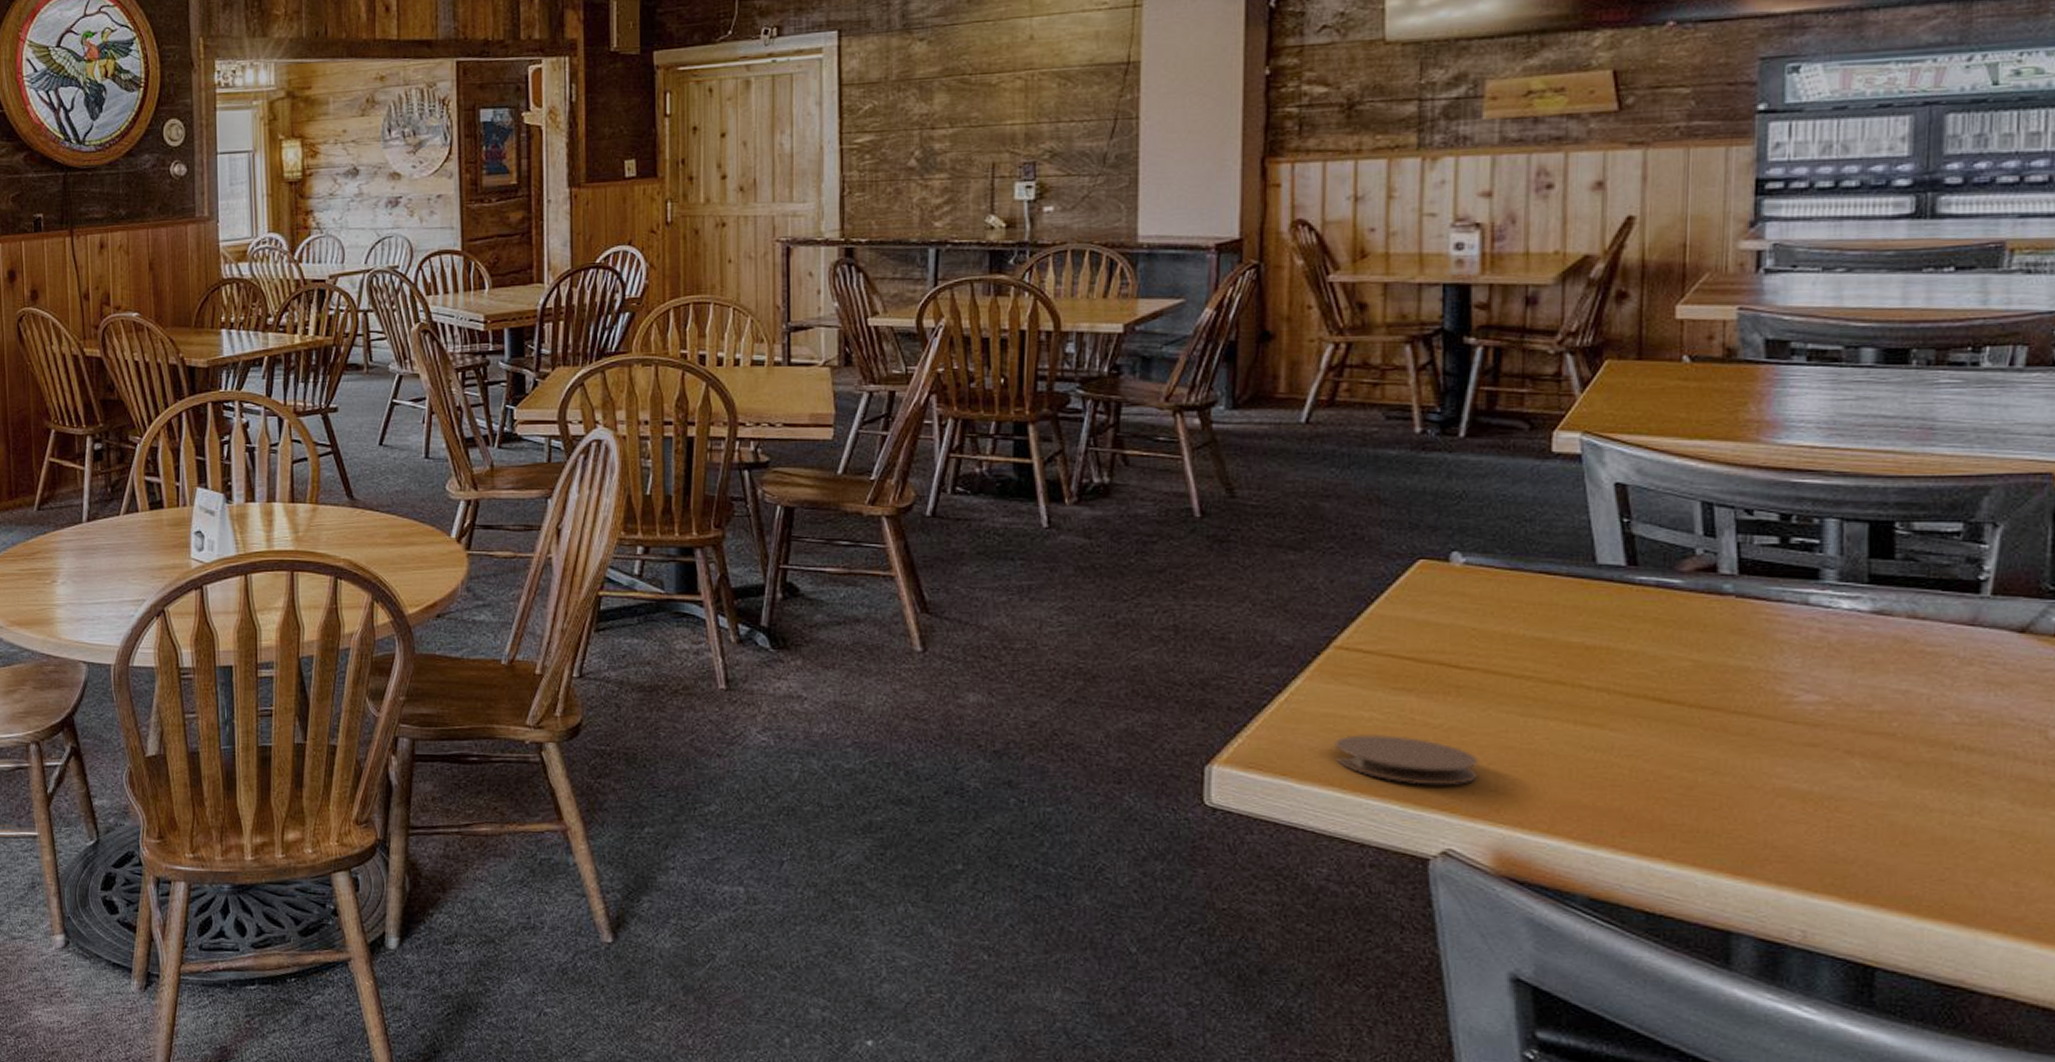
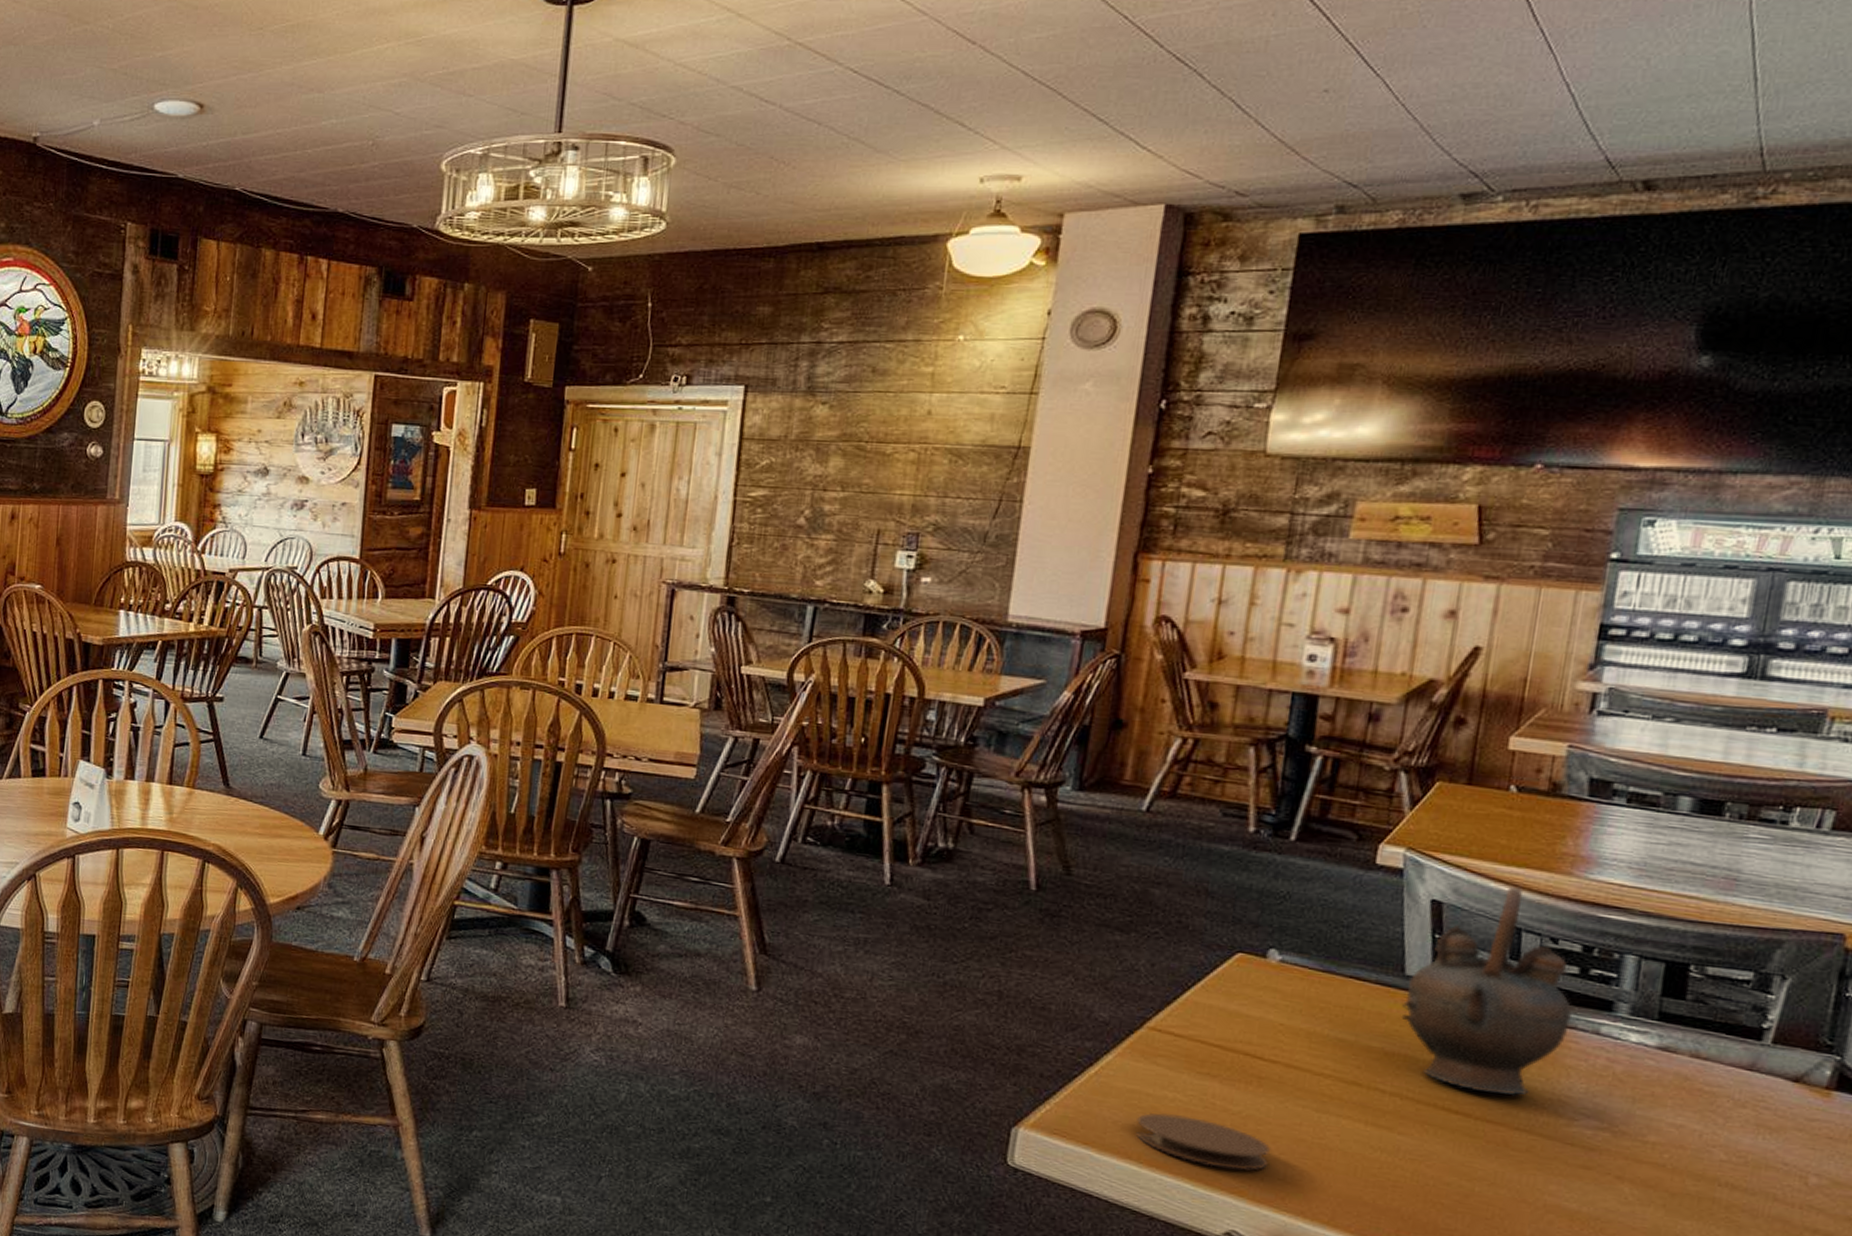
teapot: none [1598,460,1778,679] -> present [1401,886,1573,1096]

